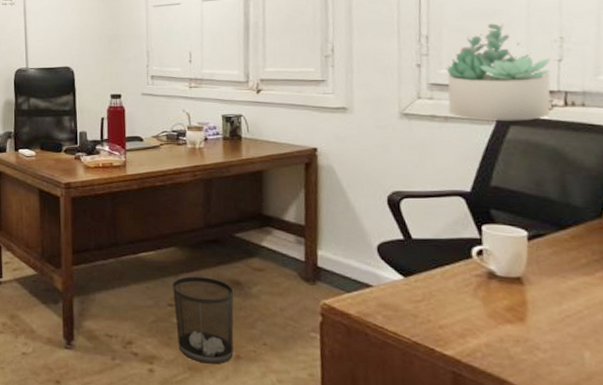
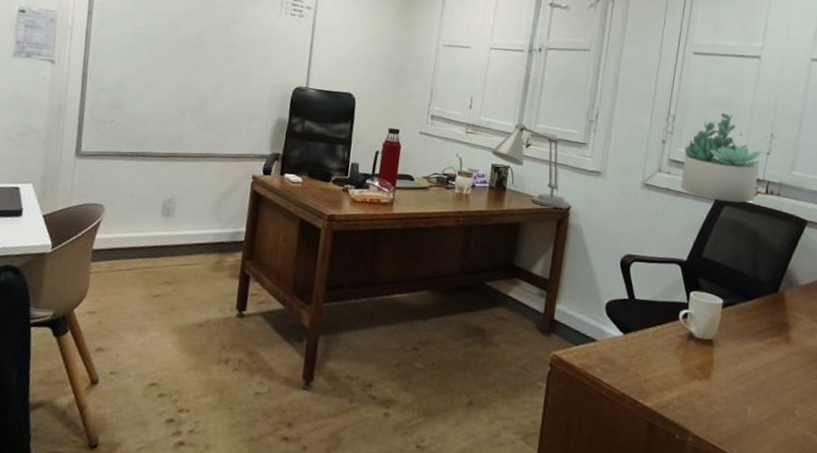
waste bin: present [171,276,234,365] -> none [416,321,477,410]
desk lamp: none [220,69,320,151] -> present [491,122,572,209]

